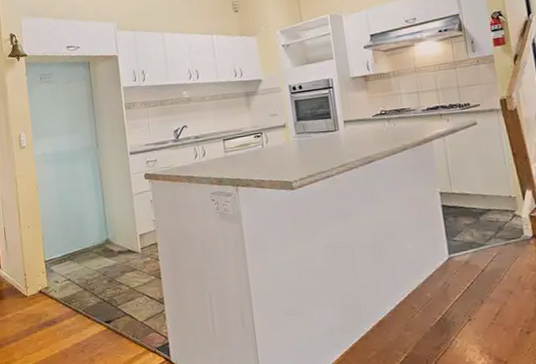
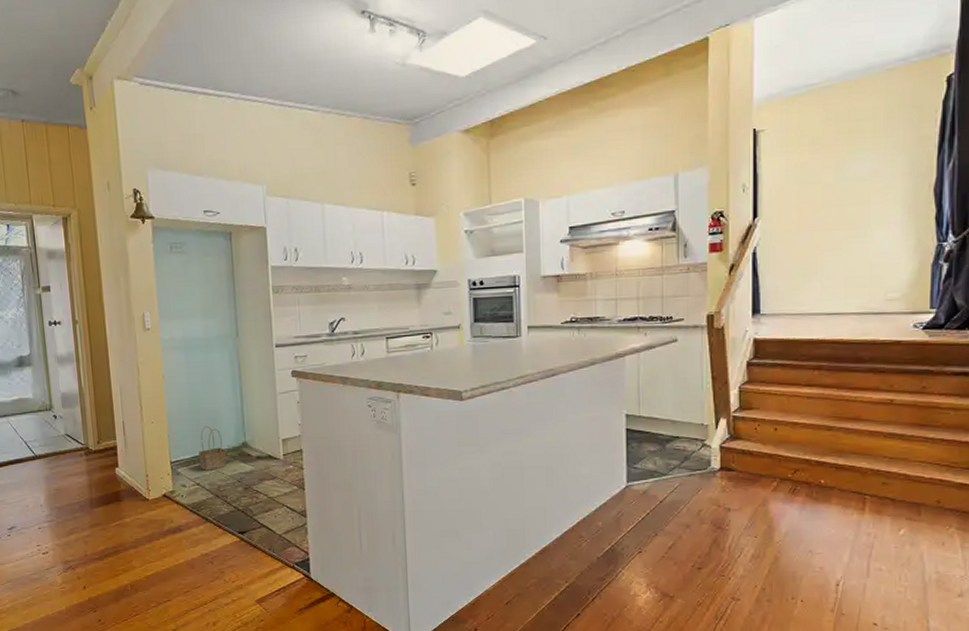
basket: none [68,227,92,267] -> present [199,426,227,471]

